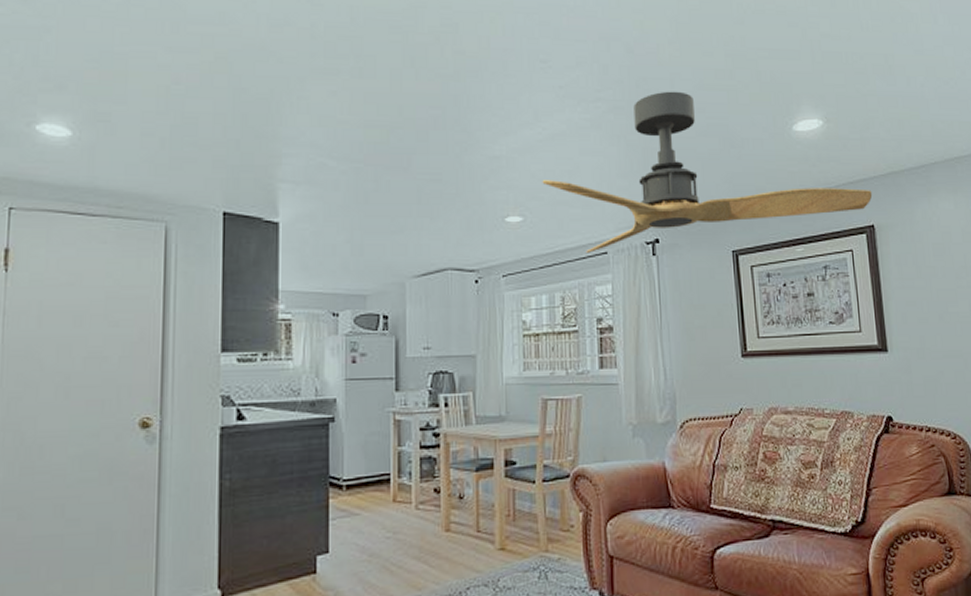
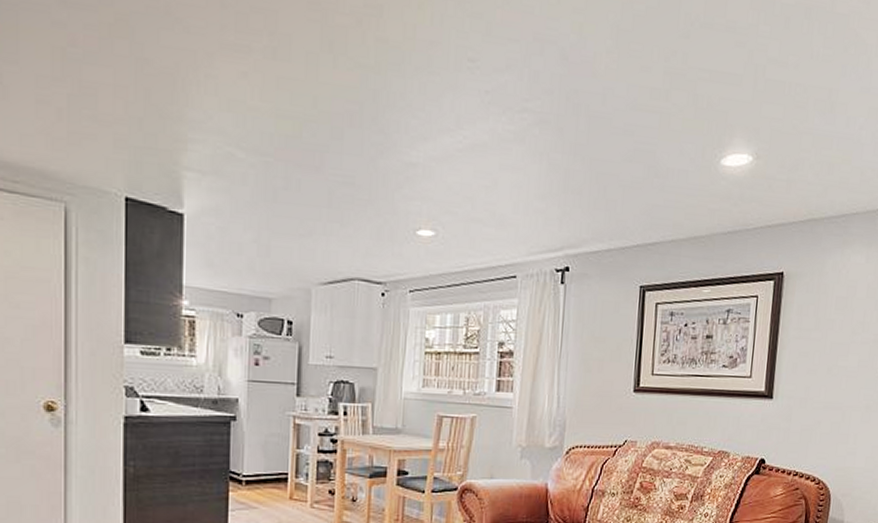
ceiling fan: present [542,91,873,253] -> none [458,107,788,275]

